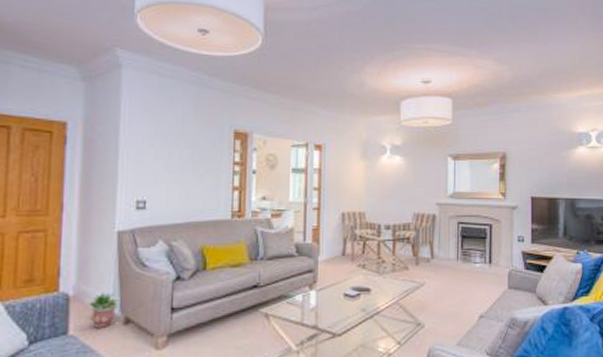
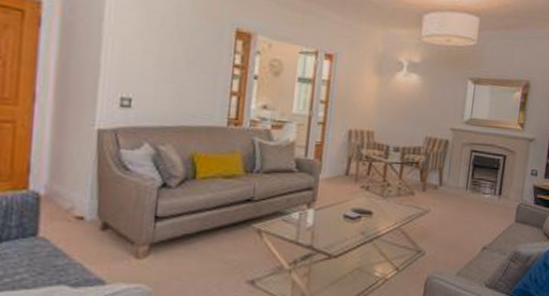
potted plant: present [88,292,120,328] -> none [61,194,98,232]

